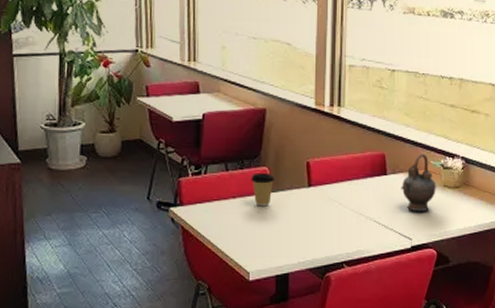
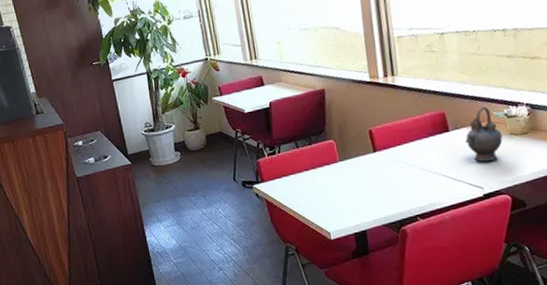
coffee cup: present [251,172,275,207] -> none [320,144,342,175]

